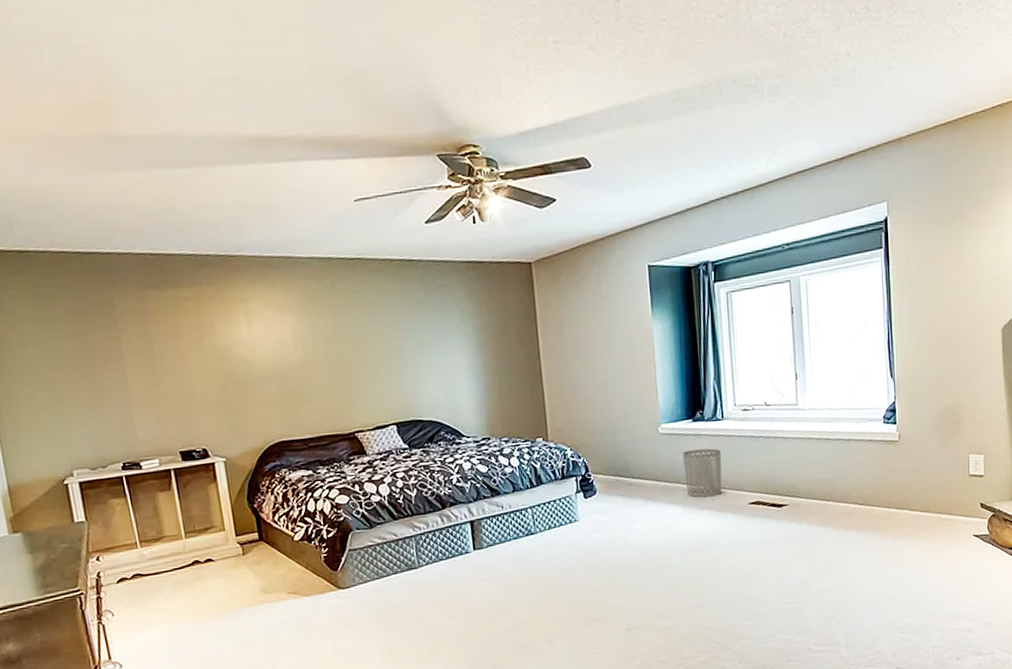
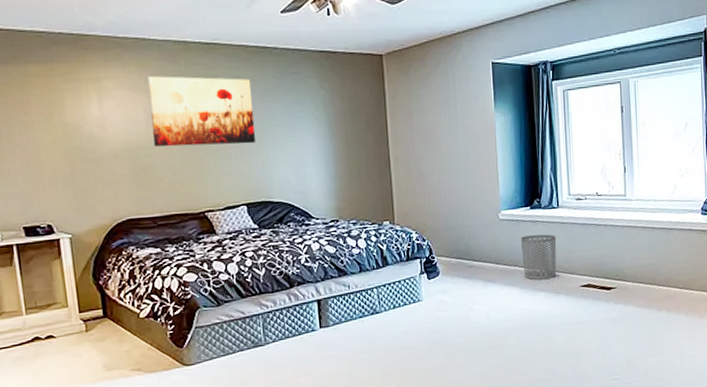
wall art: none [294,293,404,367] -> present [147,76,256,147]

